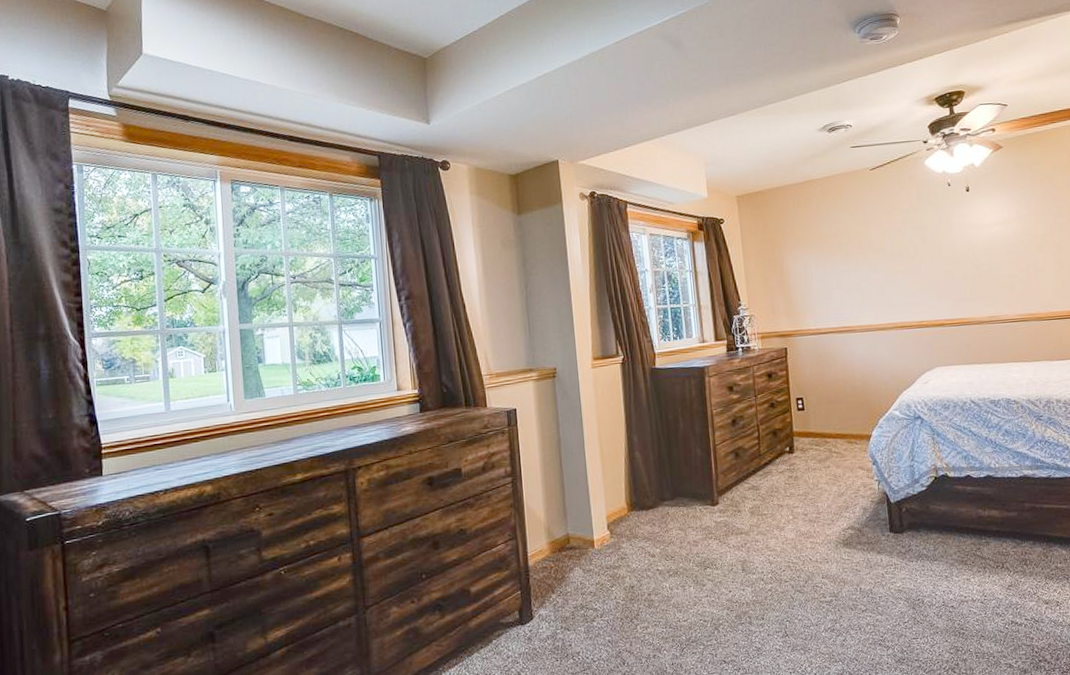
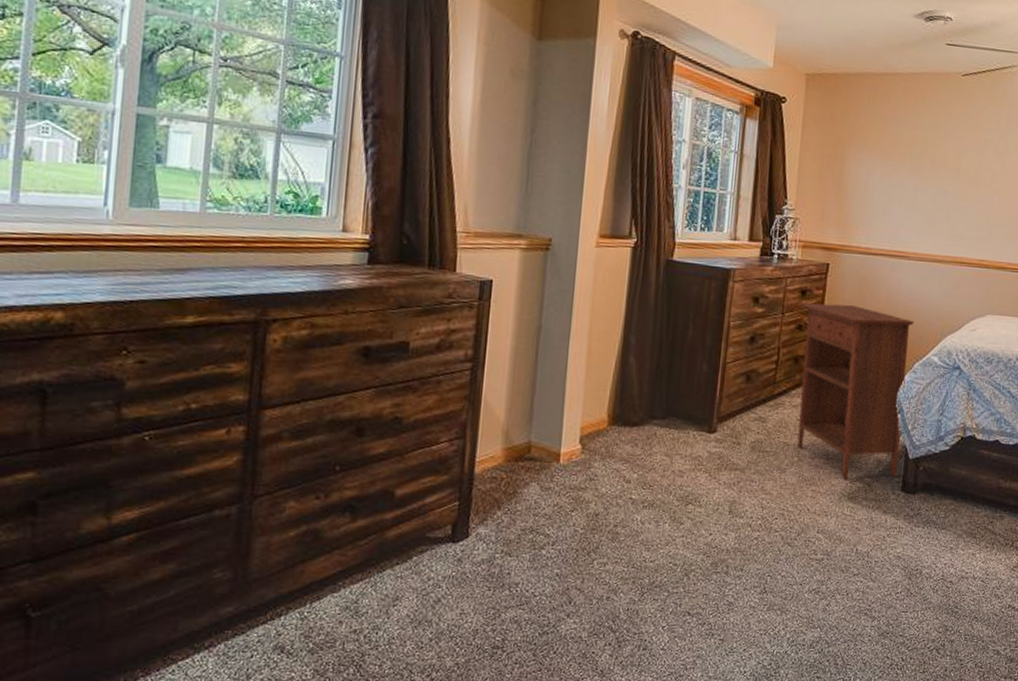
nightstand: none [768,379,884,530] -> present [797,303,915,480]

